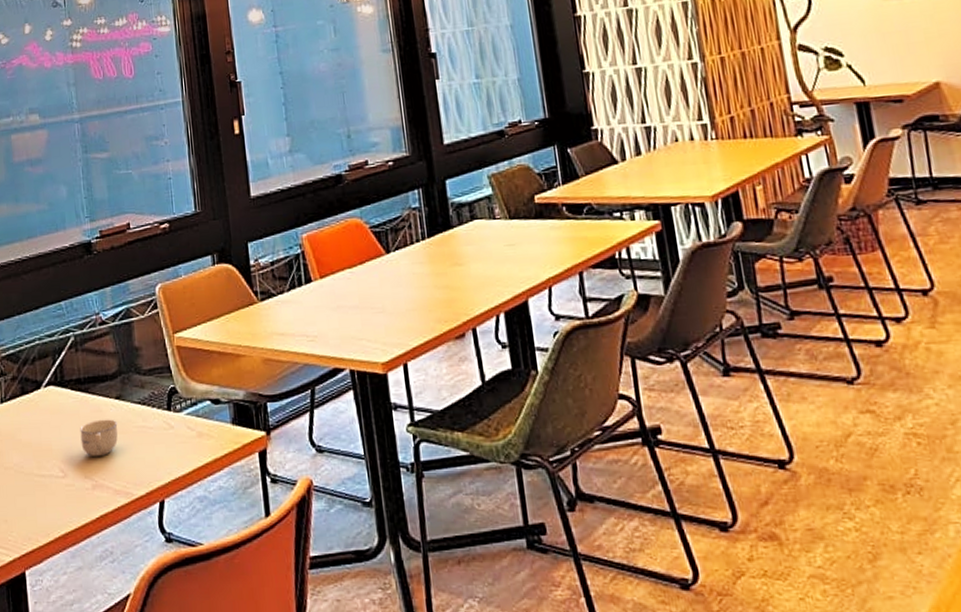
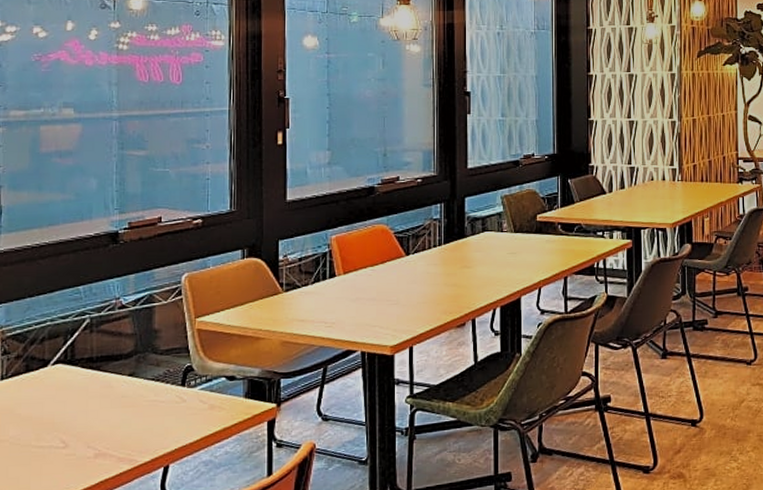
cup: present [80,419,118,456] -> none [87,394,128,428]

